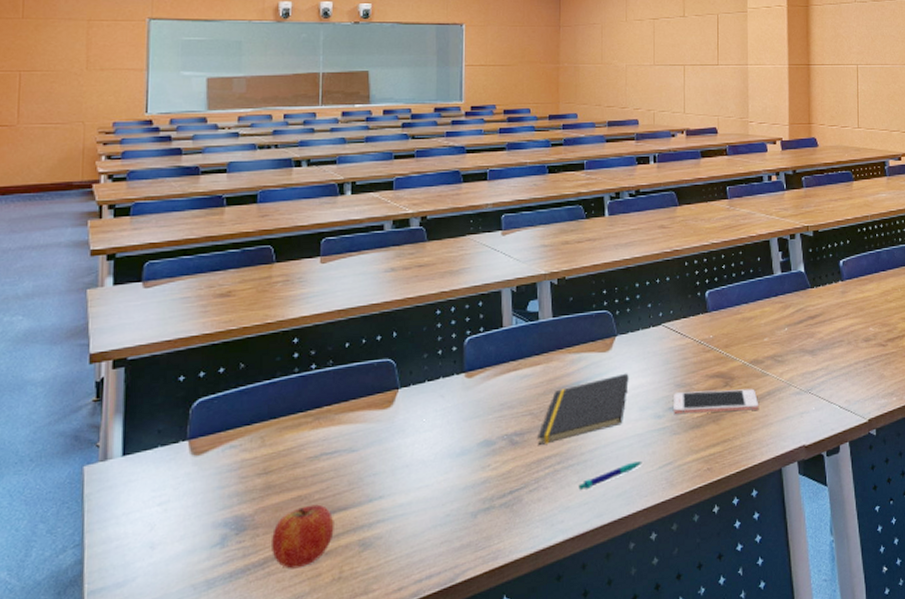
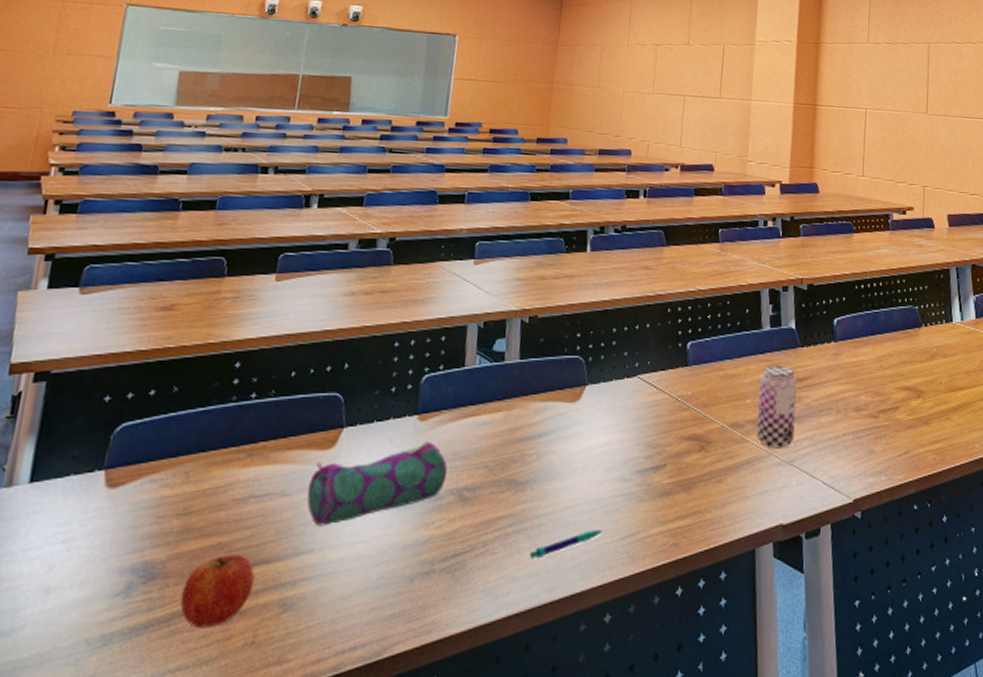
pencil case: none [373,395,497,476] -> present [307,441,448,526]
notepad: present [538,373,629,445] -> none [490,428,597,503]
cell phone: present [674,388,759,414] -> none [642,454,736,480]
beer can: none [775,306,810,380] -> present [757,366,797,449]

